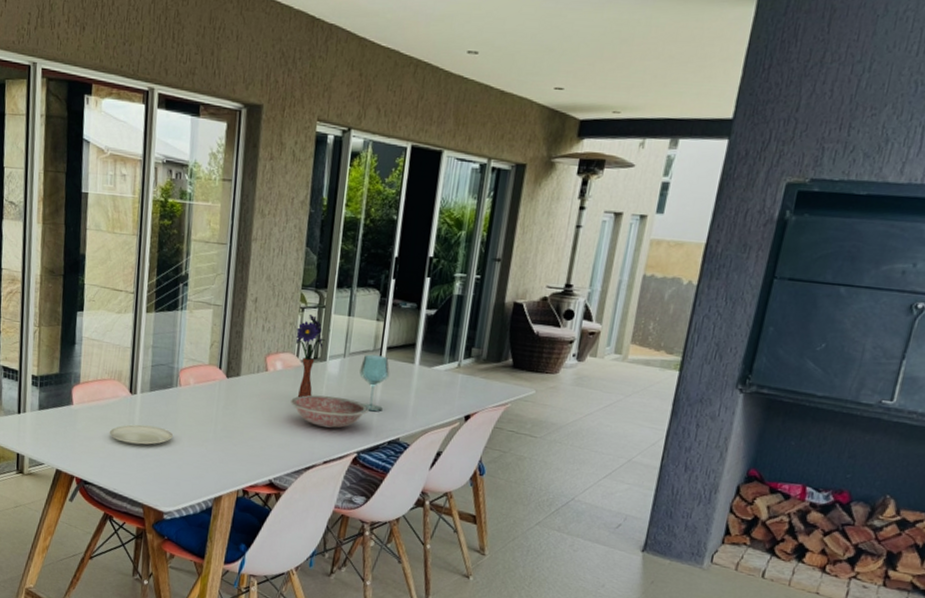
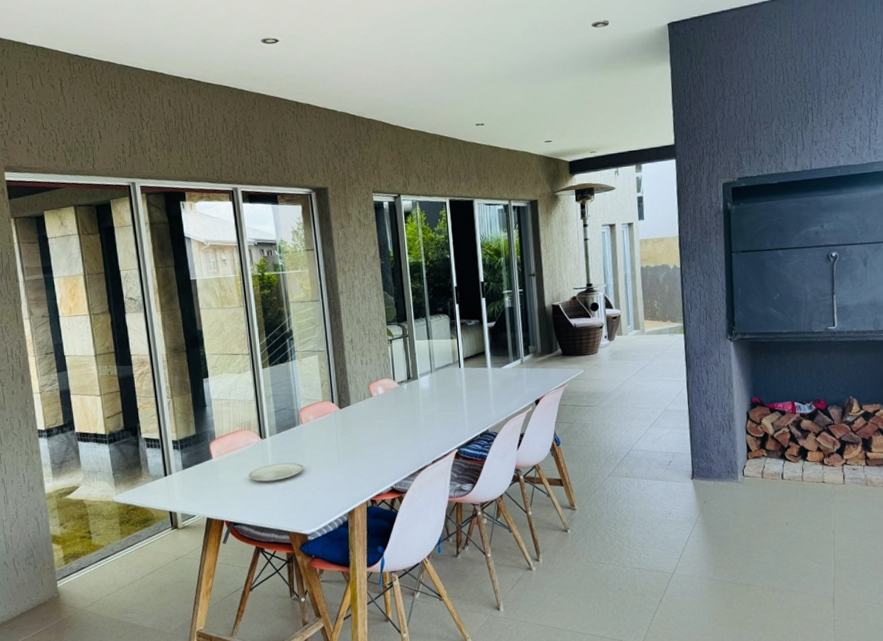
bowl: present [291,395,369,428] -> none [396,406,460,433]
flower arrangement: present [295,314,325,398] -> none [389,343,414,414]
wine glass: present [359,354,390,412] -> none [446,366,470,413]

